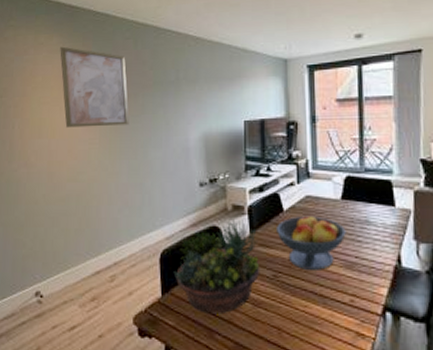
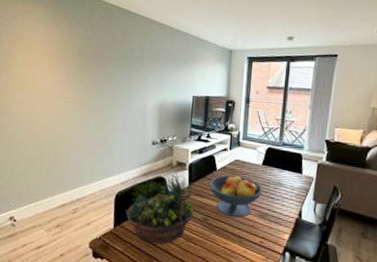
wall art: present [60,46,129,128] -> none [44,17,100,89]

